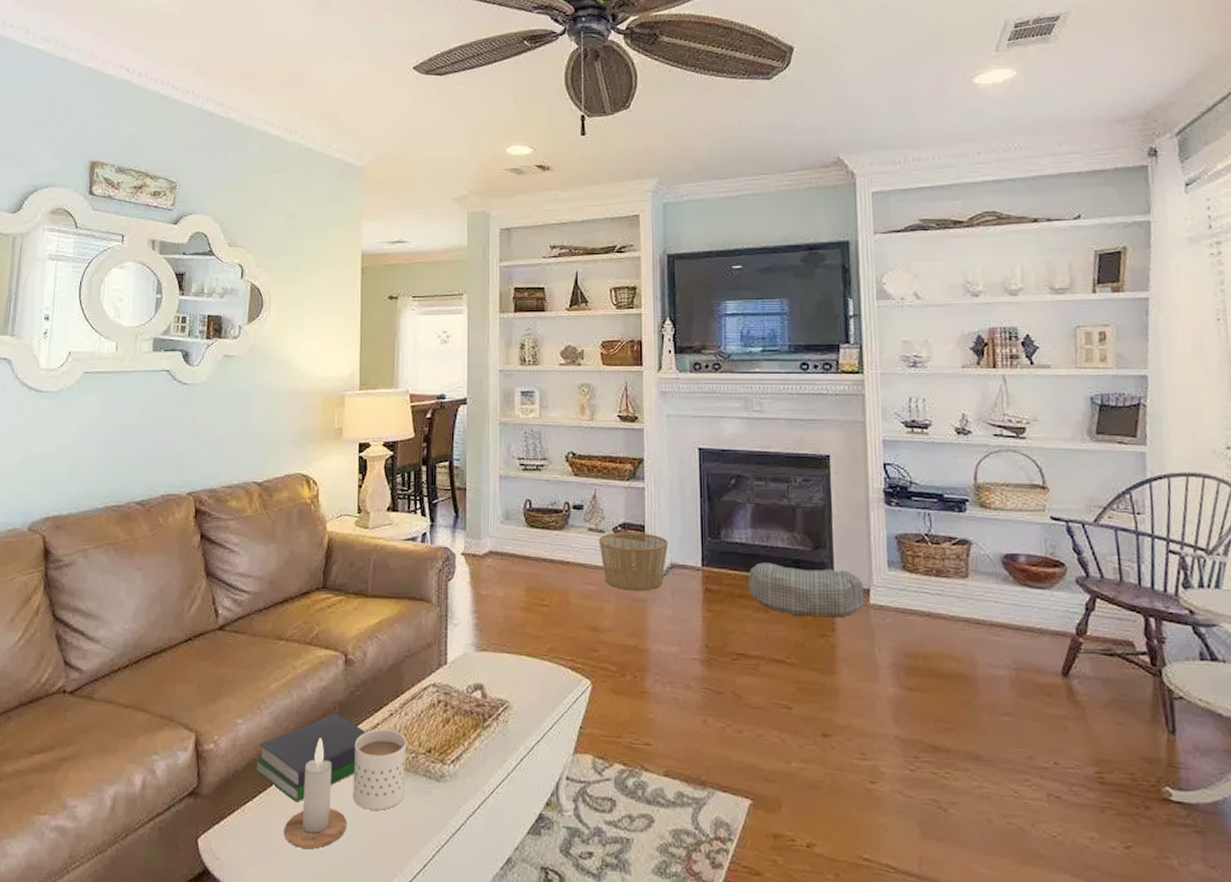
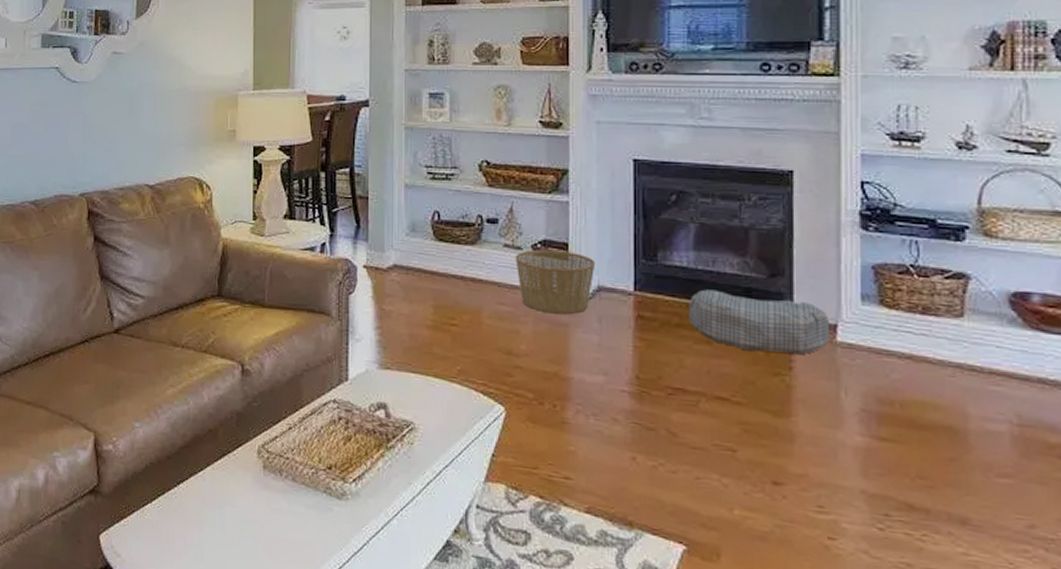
book: present [255,713,366,803] -> none [153,423,264,509]
candle: present [283,737,348,849] -> none [182,446,246,555]
mug: present [352,728,407,810] -> none [251,441,306,523]

